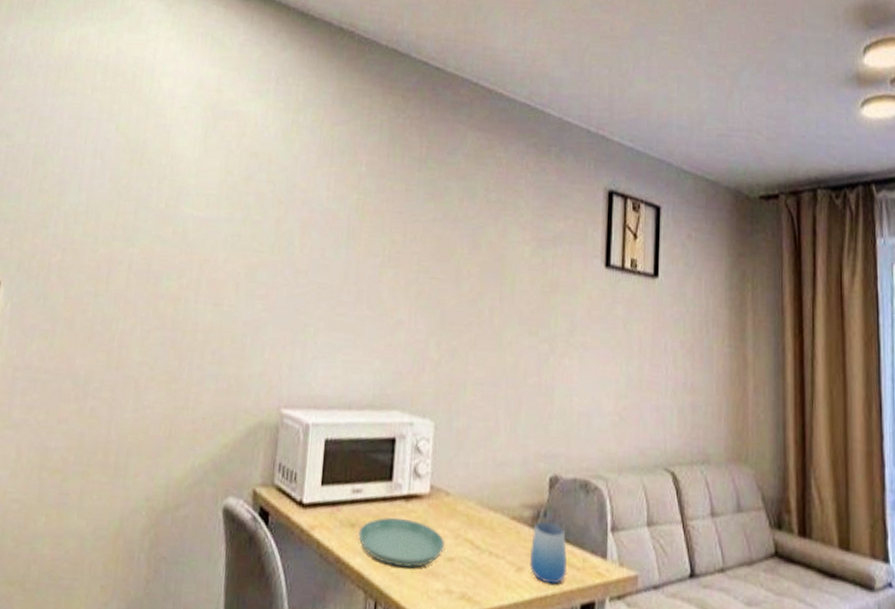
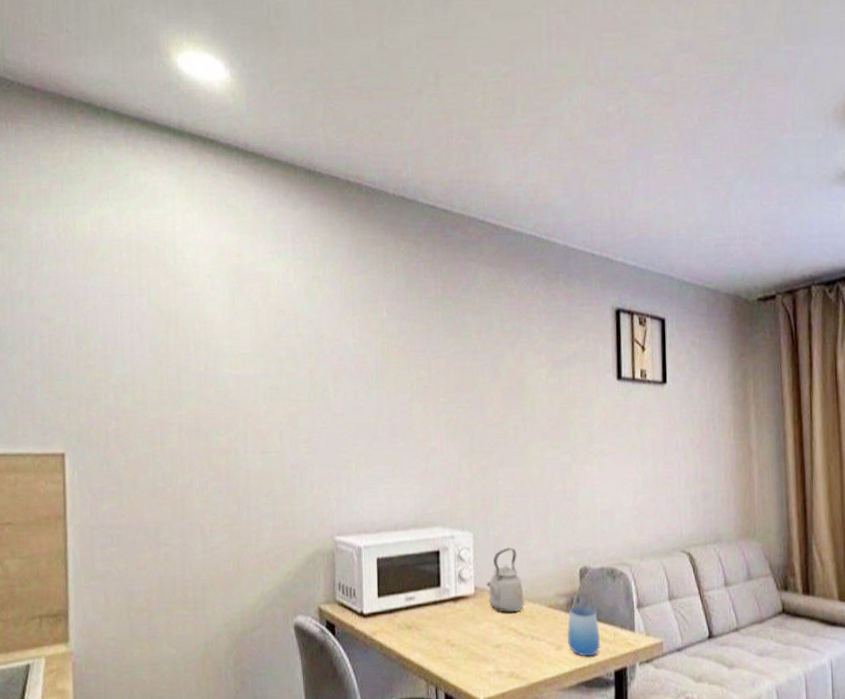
saucer: present [358,516,444,568] -> none [415,617,491,657]
kettle: none [444,443,485,521] -> present [486,547,524,613]

